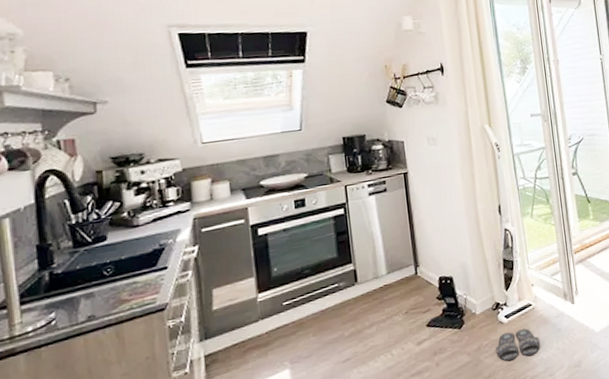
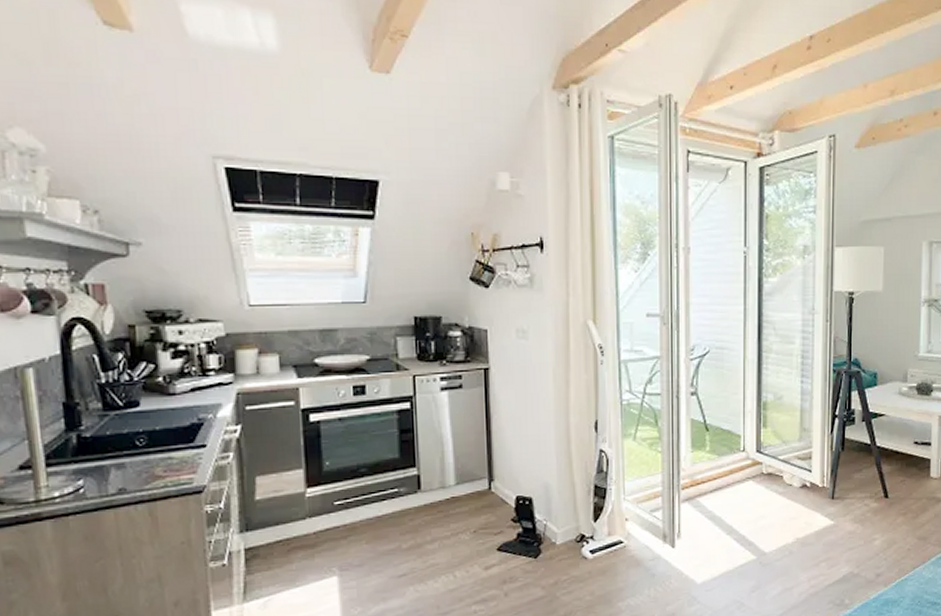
slippers: present [496,328,540,362] -> none [575,568,628,603]

